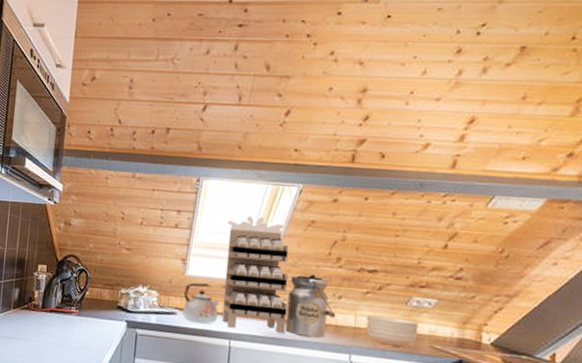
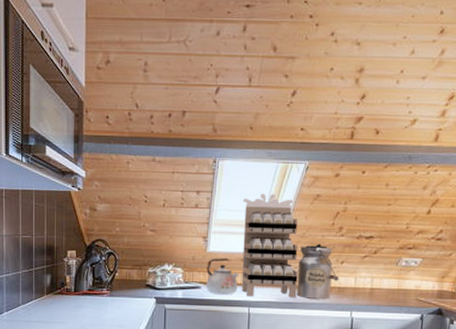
bowl: present [366,314,419,347] -> none [364,275,407,301]

